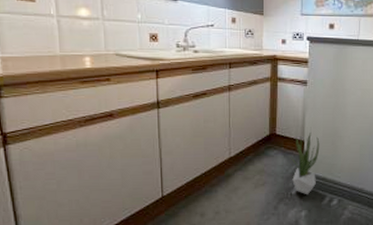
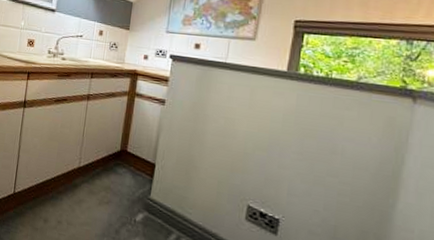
potted plant: present [290,133,320,195] -> none [138,156,172,226]

